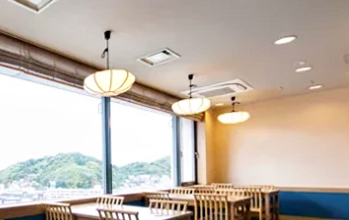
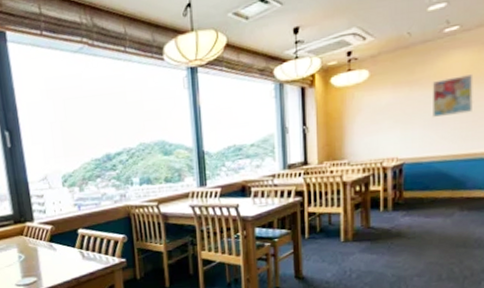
wall art: none [301,124,336,156] -> present [432,74,474,118]

